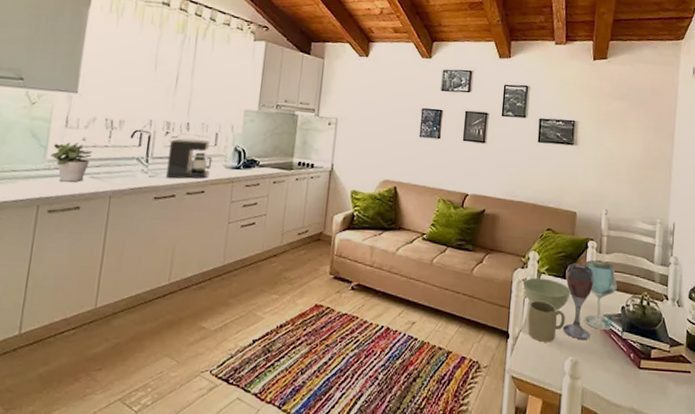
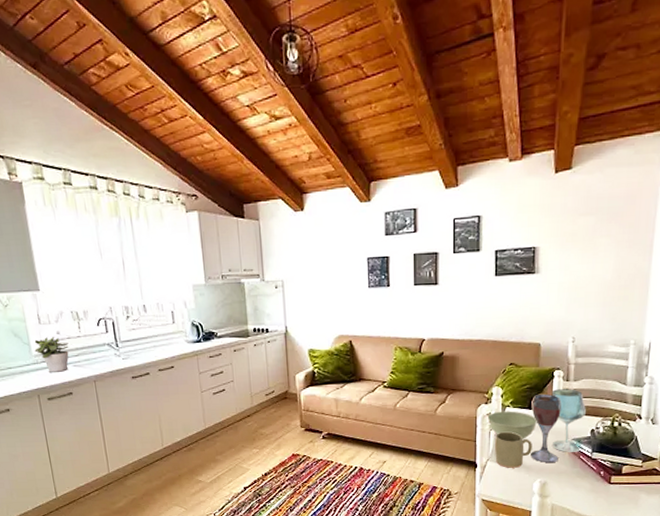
coffee maker: present [166,138,213,179] -> none [133,320,175,358]

